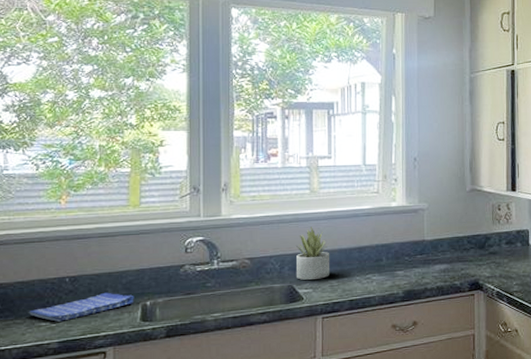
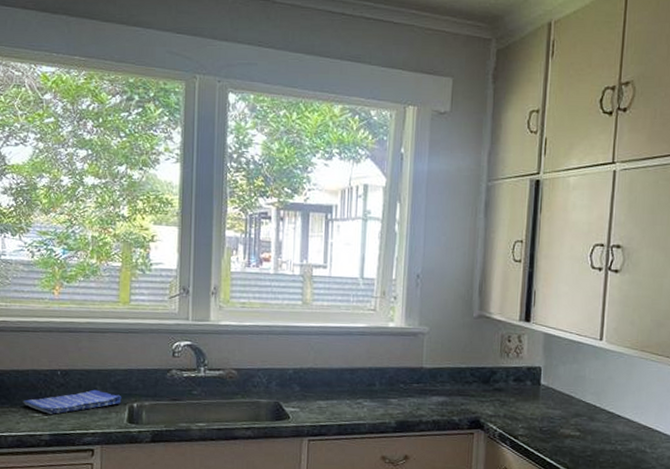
succulent plant: present [295,227,330,280] -> none [283,341,320,399]

